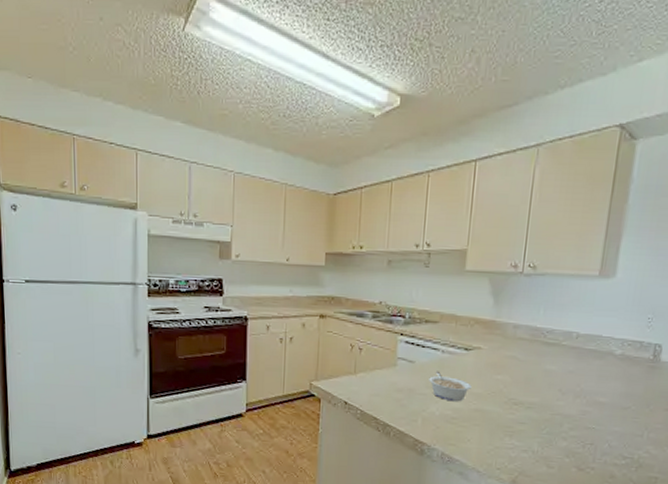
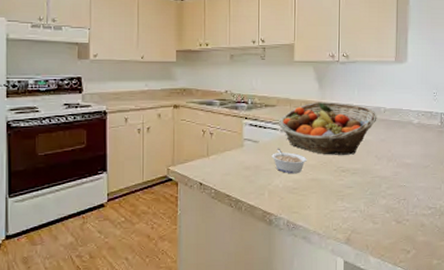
fruit basket: none [440,320,567,386] -> present [279,101,377,155]

